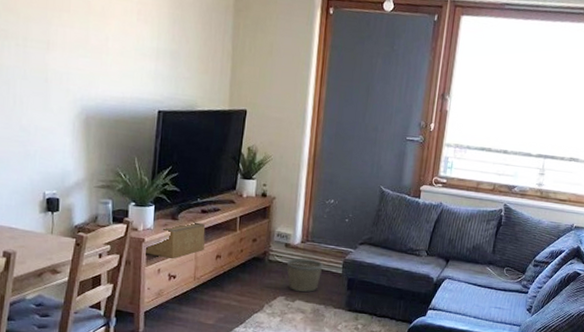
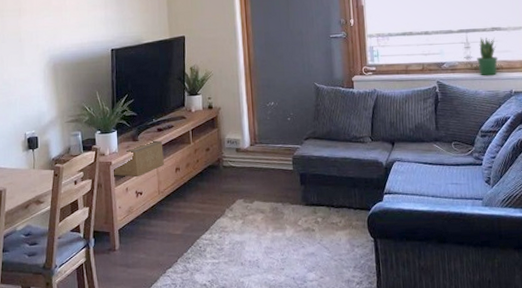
basket: present [286,258,324,293] -> none [239,159,275,193]
planter: none [547,166,571,207] -> present [477,37,498,76]

